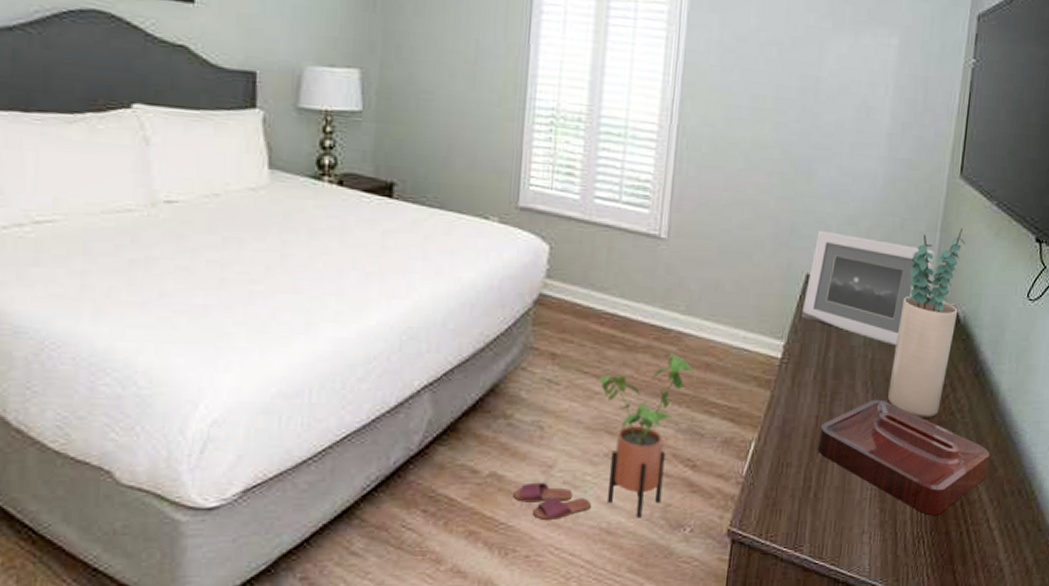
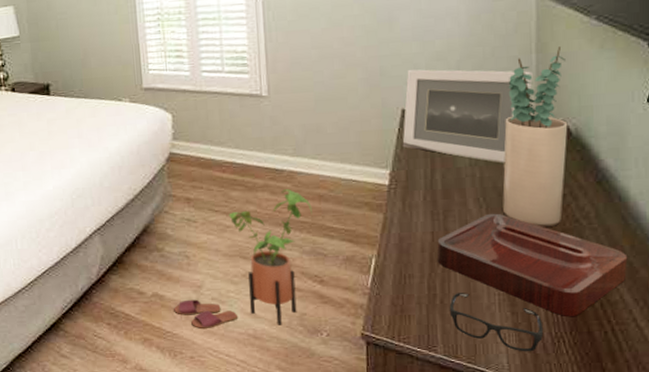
eyeglasses: none [821,486,908,553] -> present [449,293,544,352]

